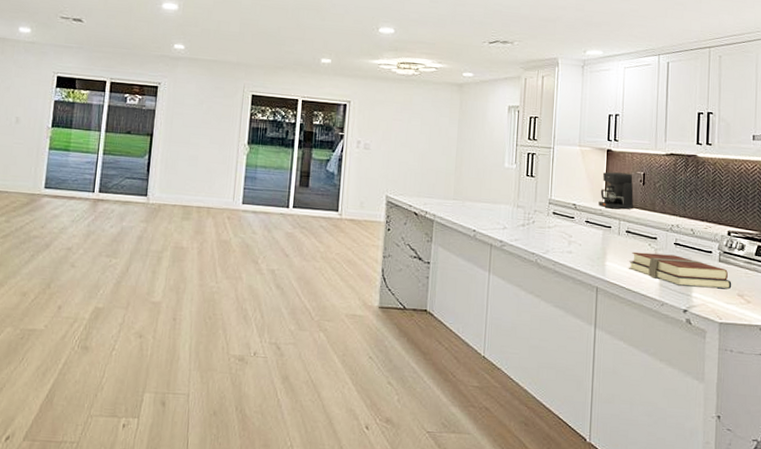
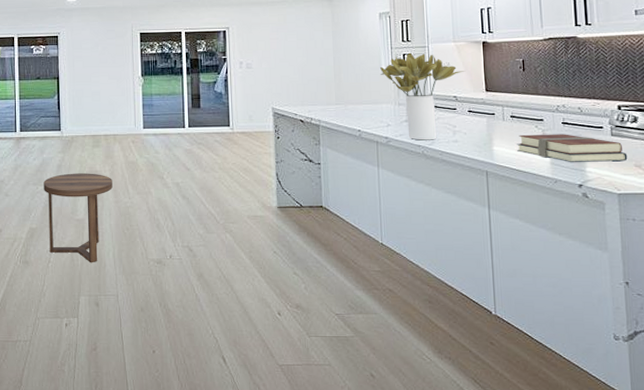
side table: none [115,247,200,354] -> present [43,173,113,262]
flower bouquet: none [503,152,587,249] -> present [380,52,465,141]
coffee maker: present [598,171,634,210] -> none [479,62,516,97]

